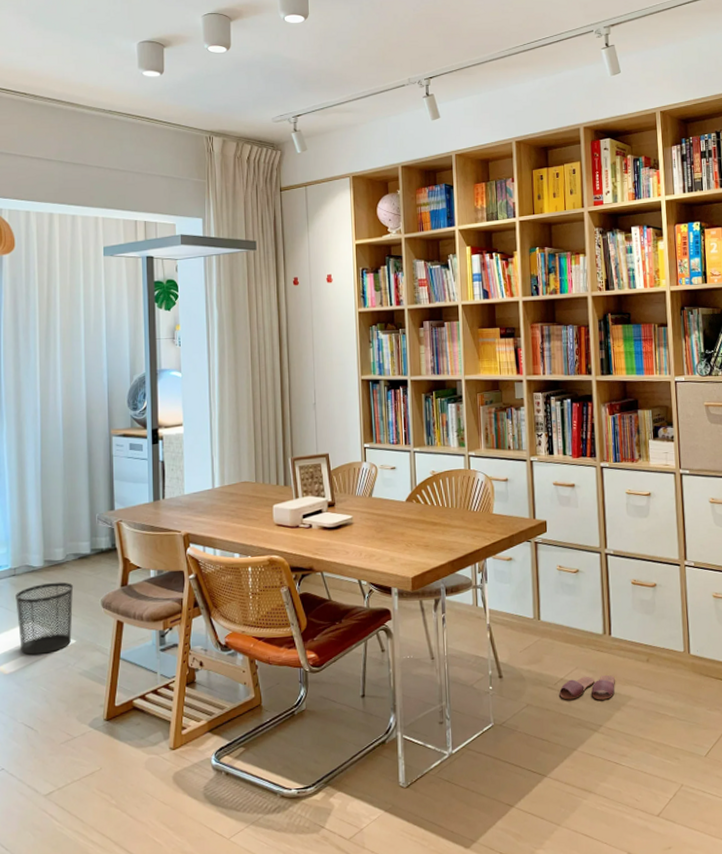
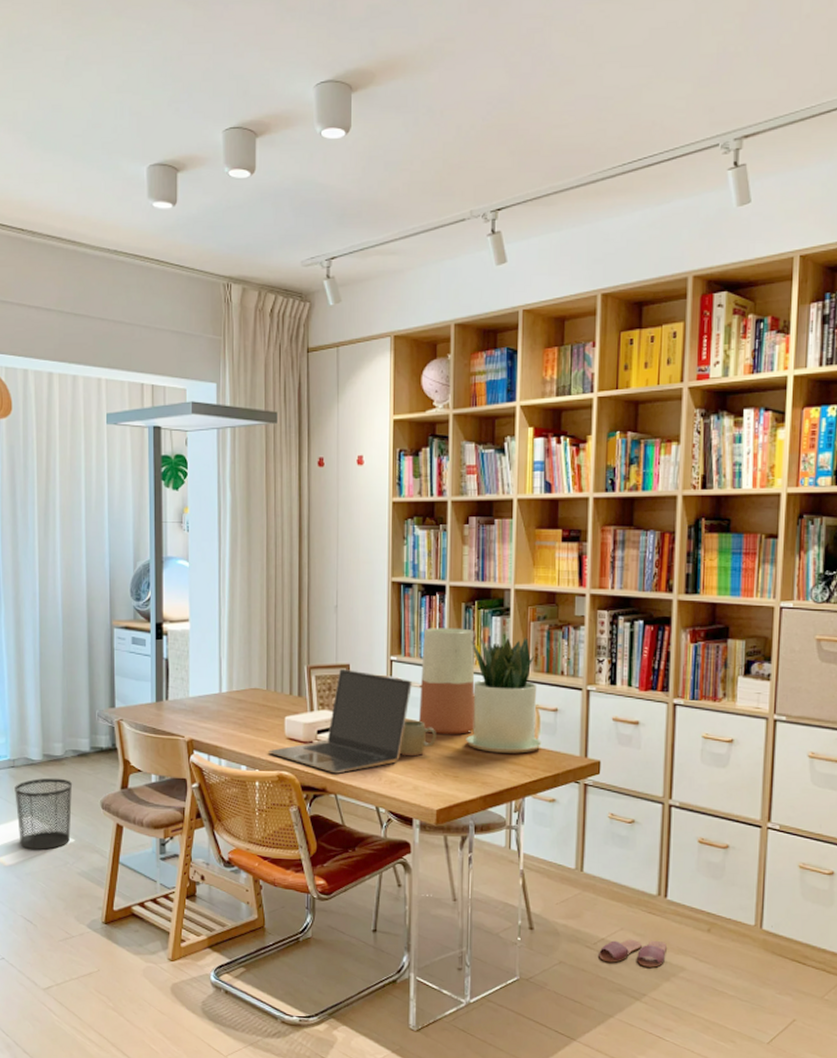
laptop: none [258,458,384,553] -> present [267,668,412,774]
mug: none [376,498,408,531] -> present [399,720,436,755]
vase: none [391,415,439,509] -> present [419,628,475,734]
planter: none [431,418,498,522] -> present [466,635,543,753]

